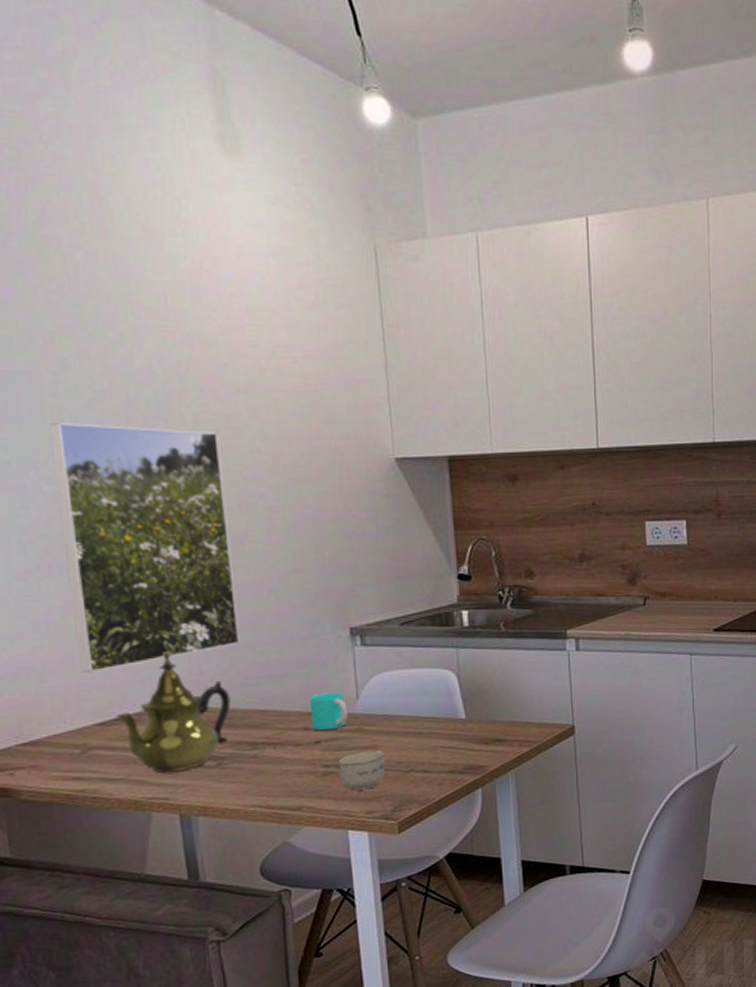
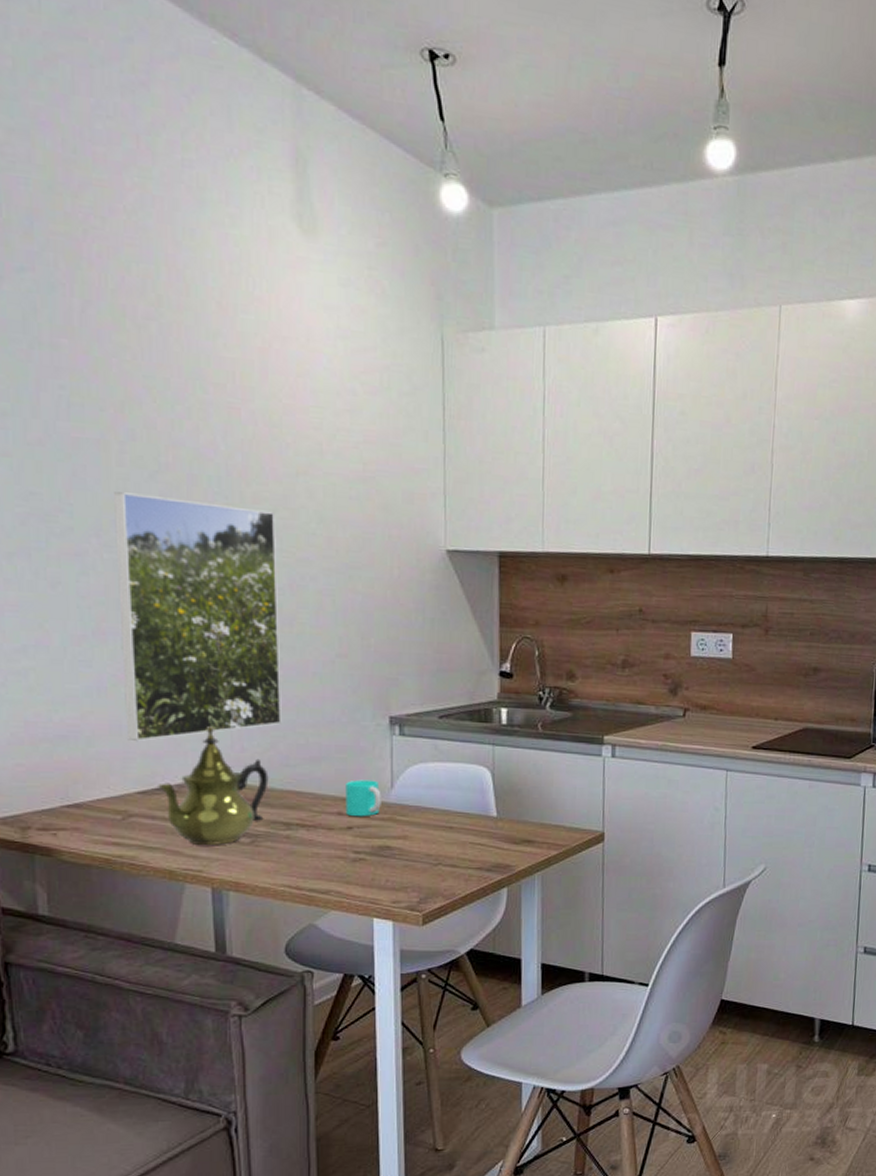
cup: present [338,750,387,791] -> none [368,841,416,879]

